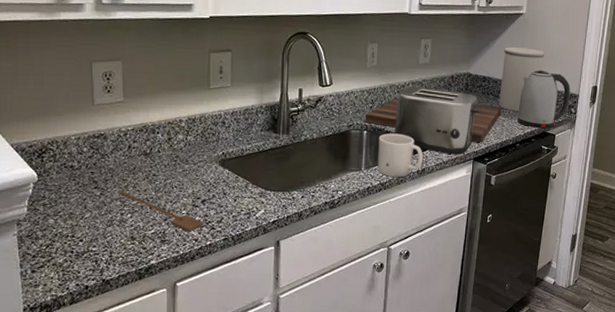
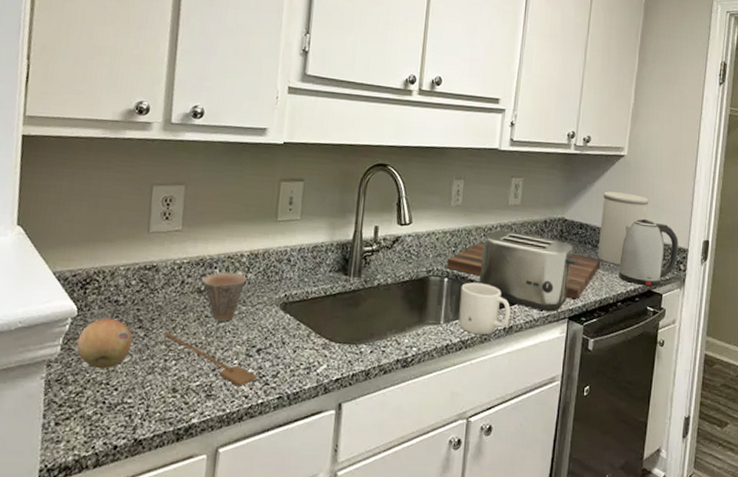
fruit: none [41,181,91,225] -> present [76,317,133,369]
cup: none [148,136,187,179] -> present [203,272,246,322]

